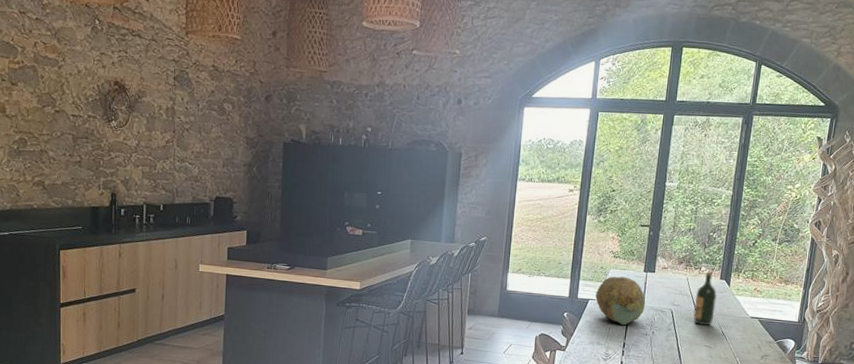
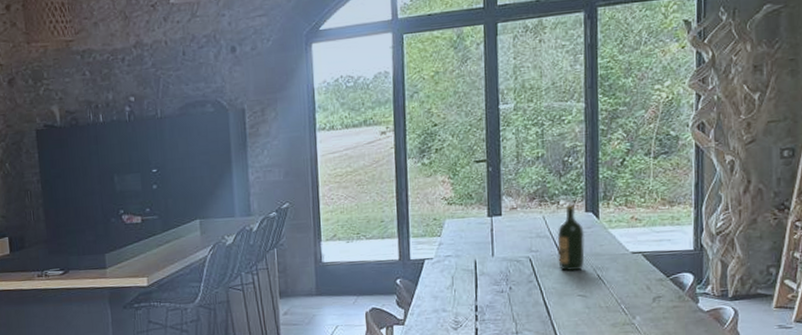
bowl: present [595,276,646,326] -> none [432,226,496,285]

